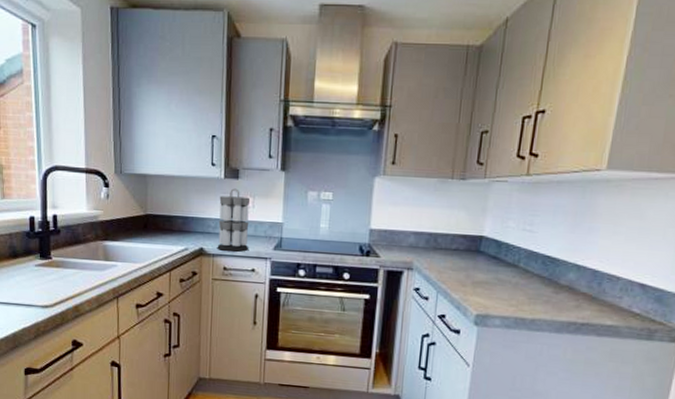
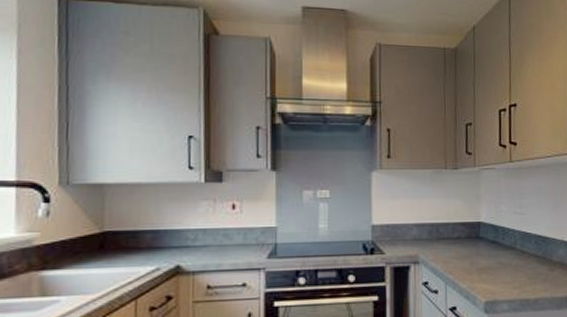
spice rack: present [217,188,249,252] -> none [198,193,237,266]

